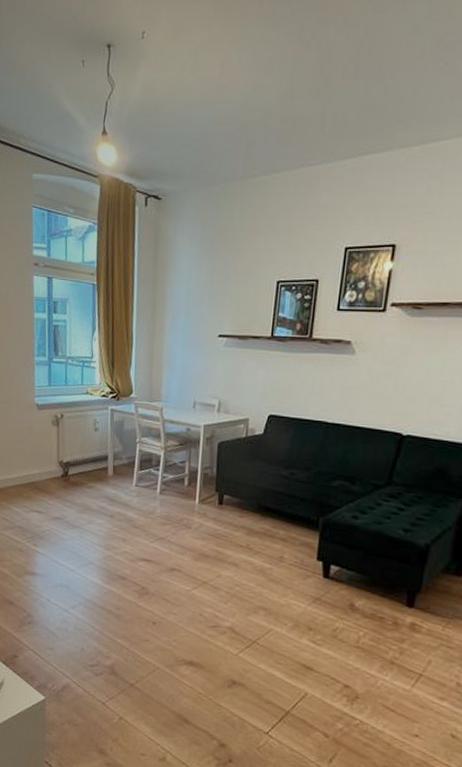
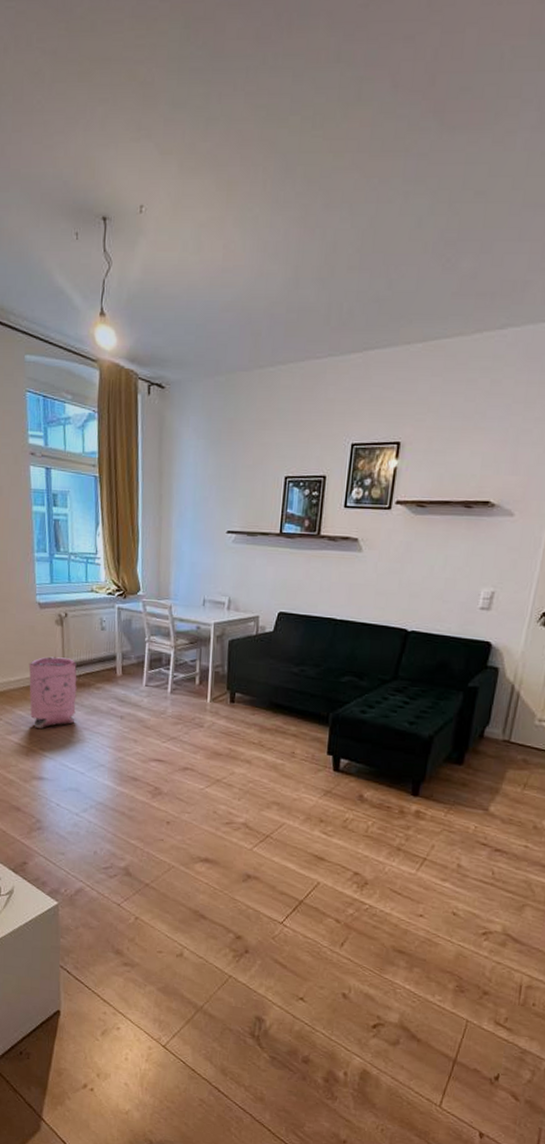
bag: none [25,456,71,525] -> present [28,656,77,729]

